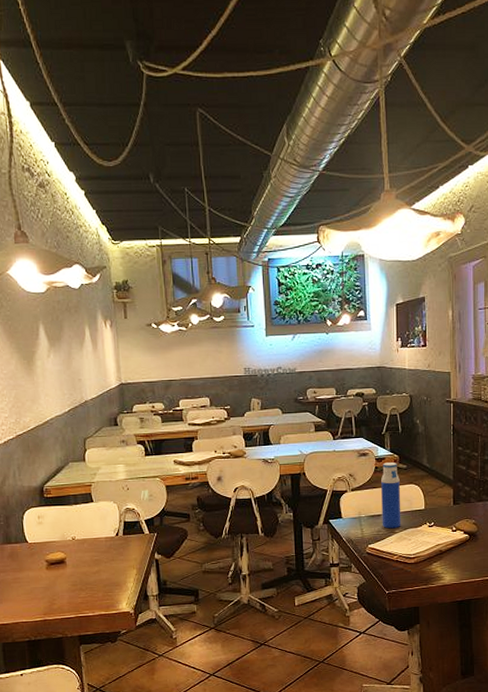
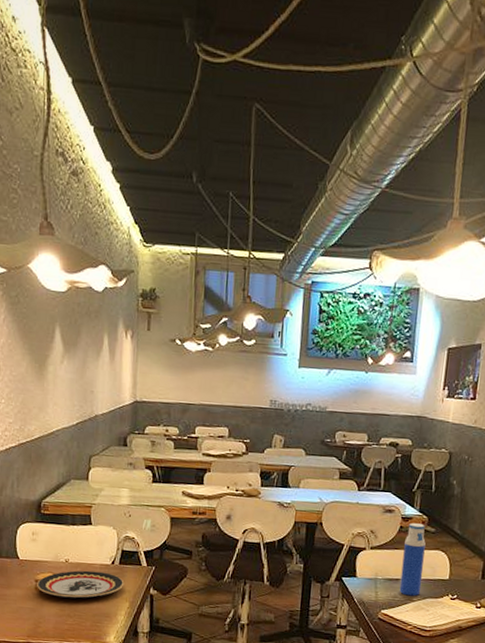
plate: none [47,544,130,573] -> present [37,570,124,598]

